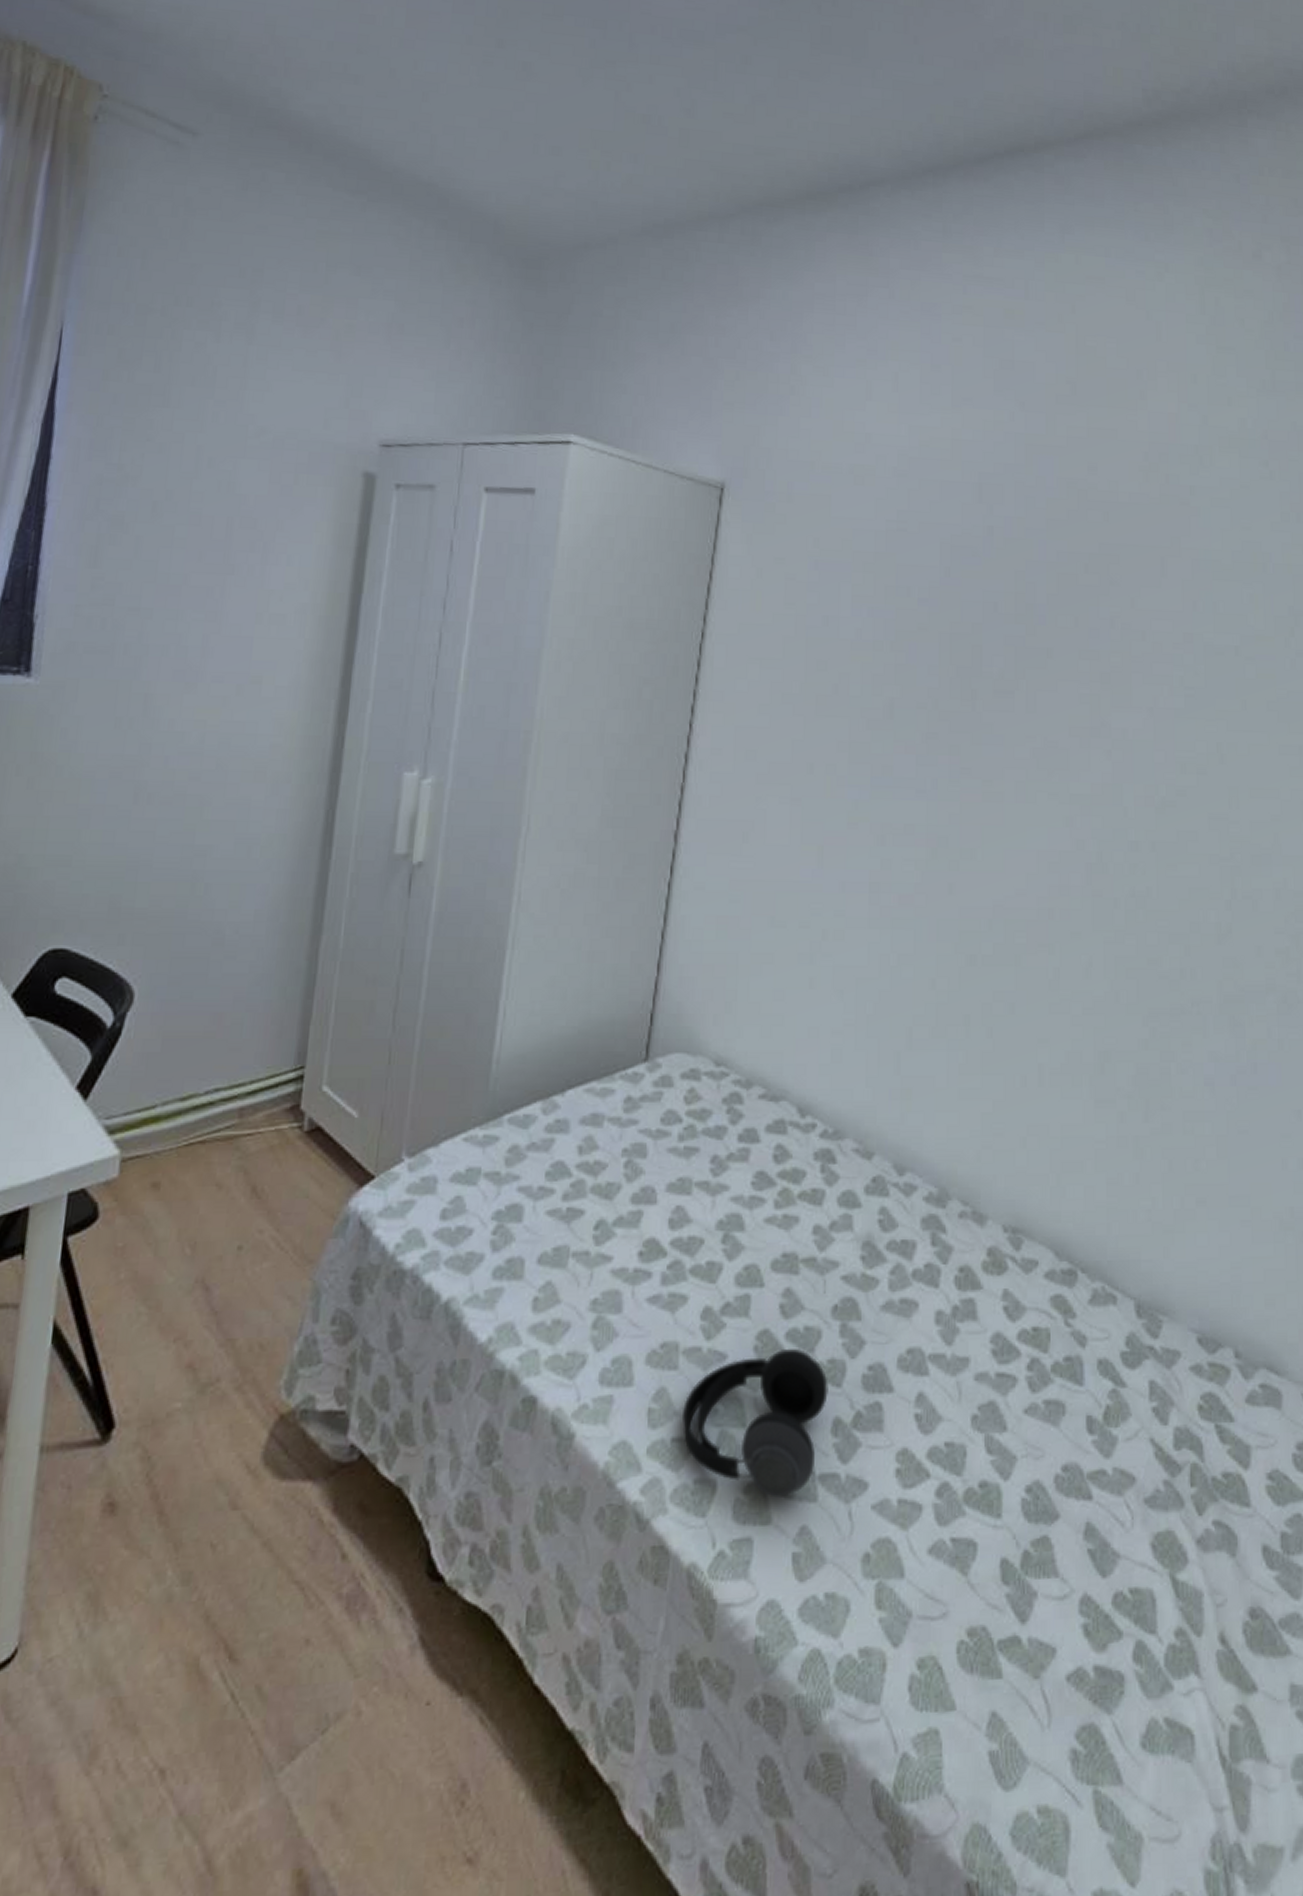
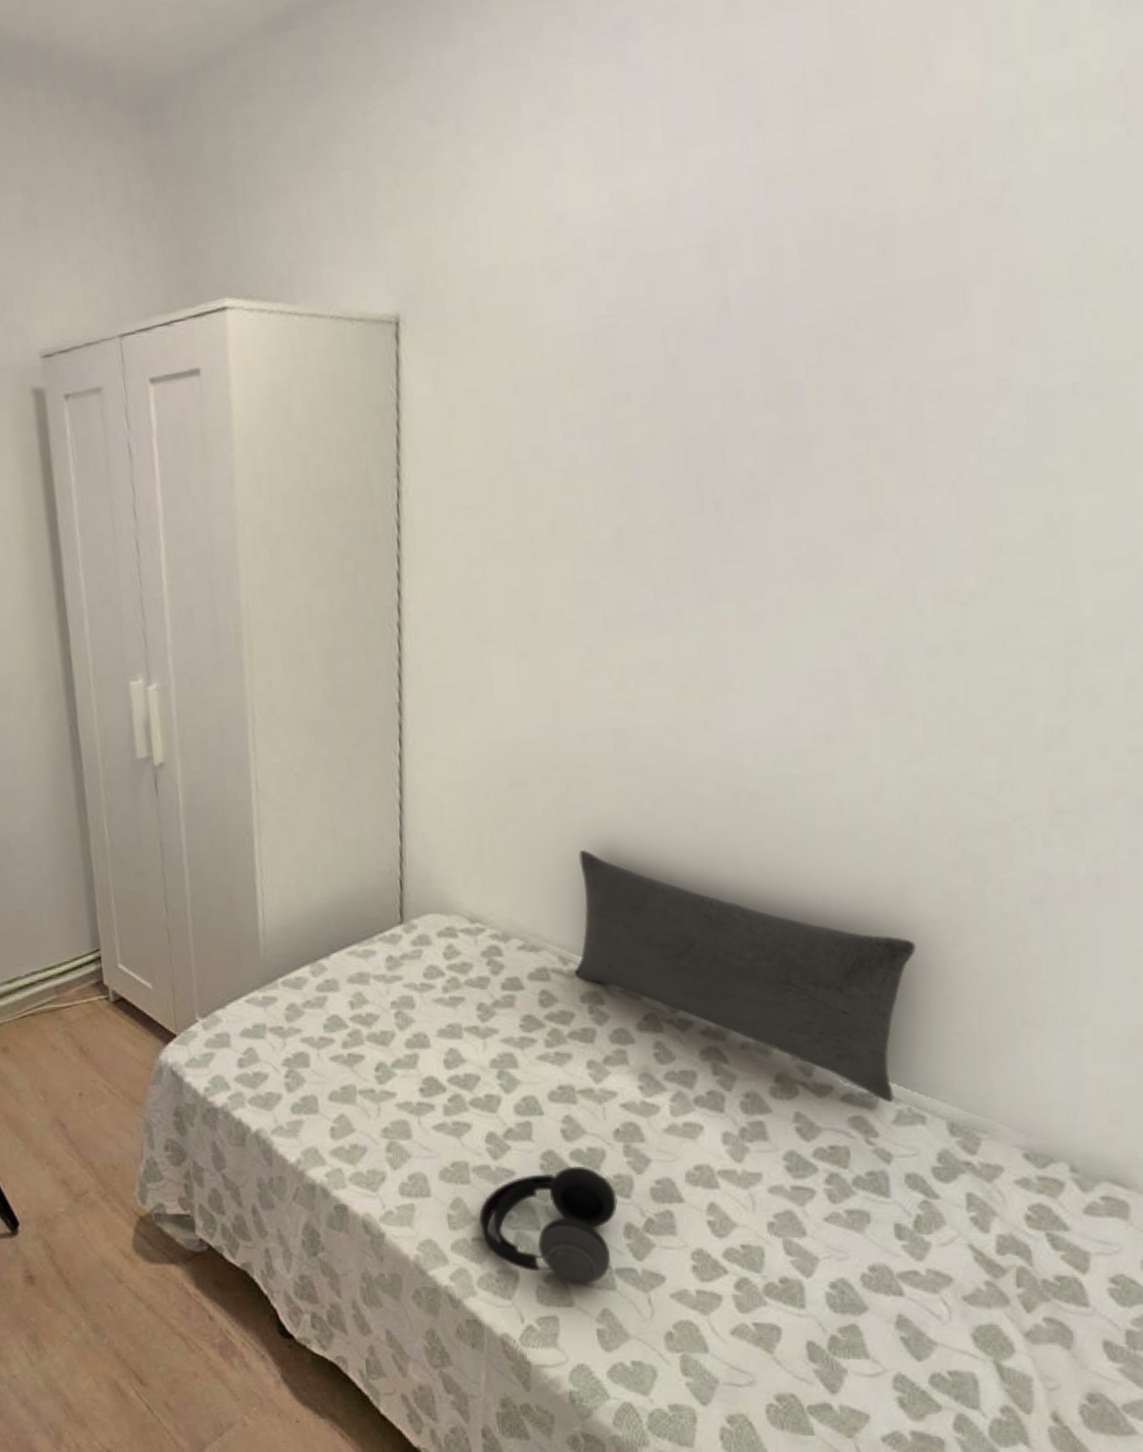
pillow: none [811,999,1114,1282] -> present [575,850,917,1103]

